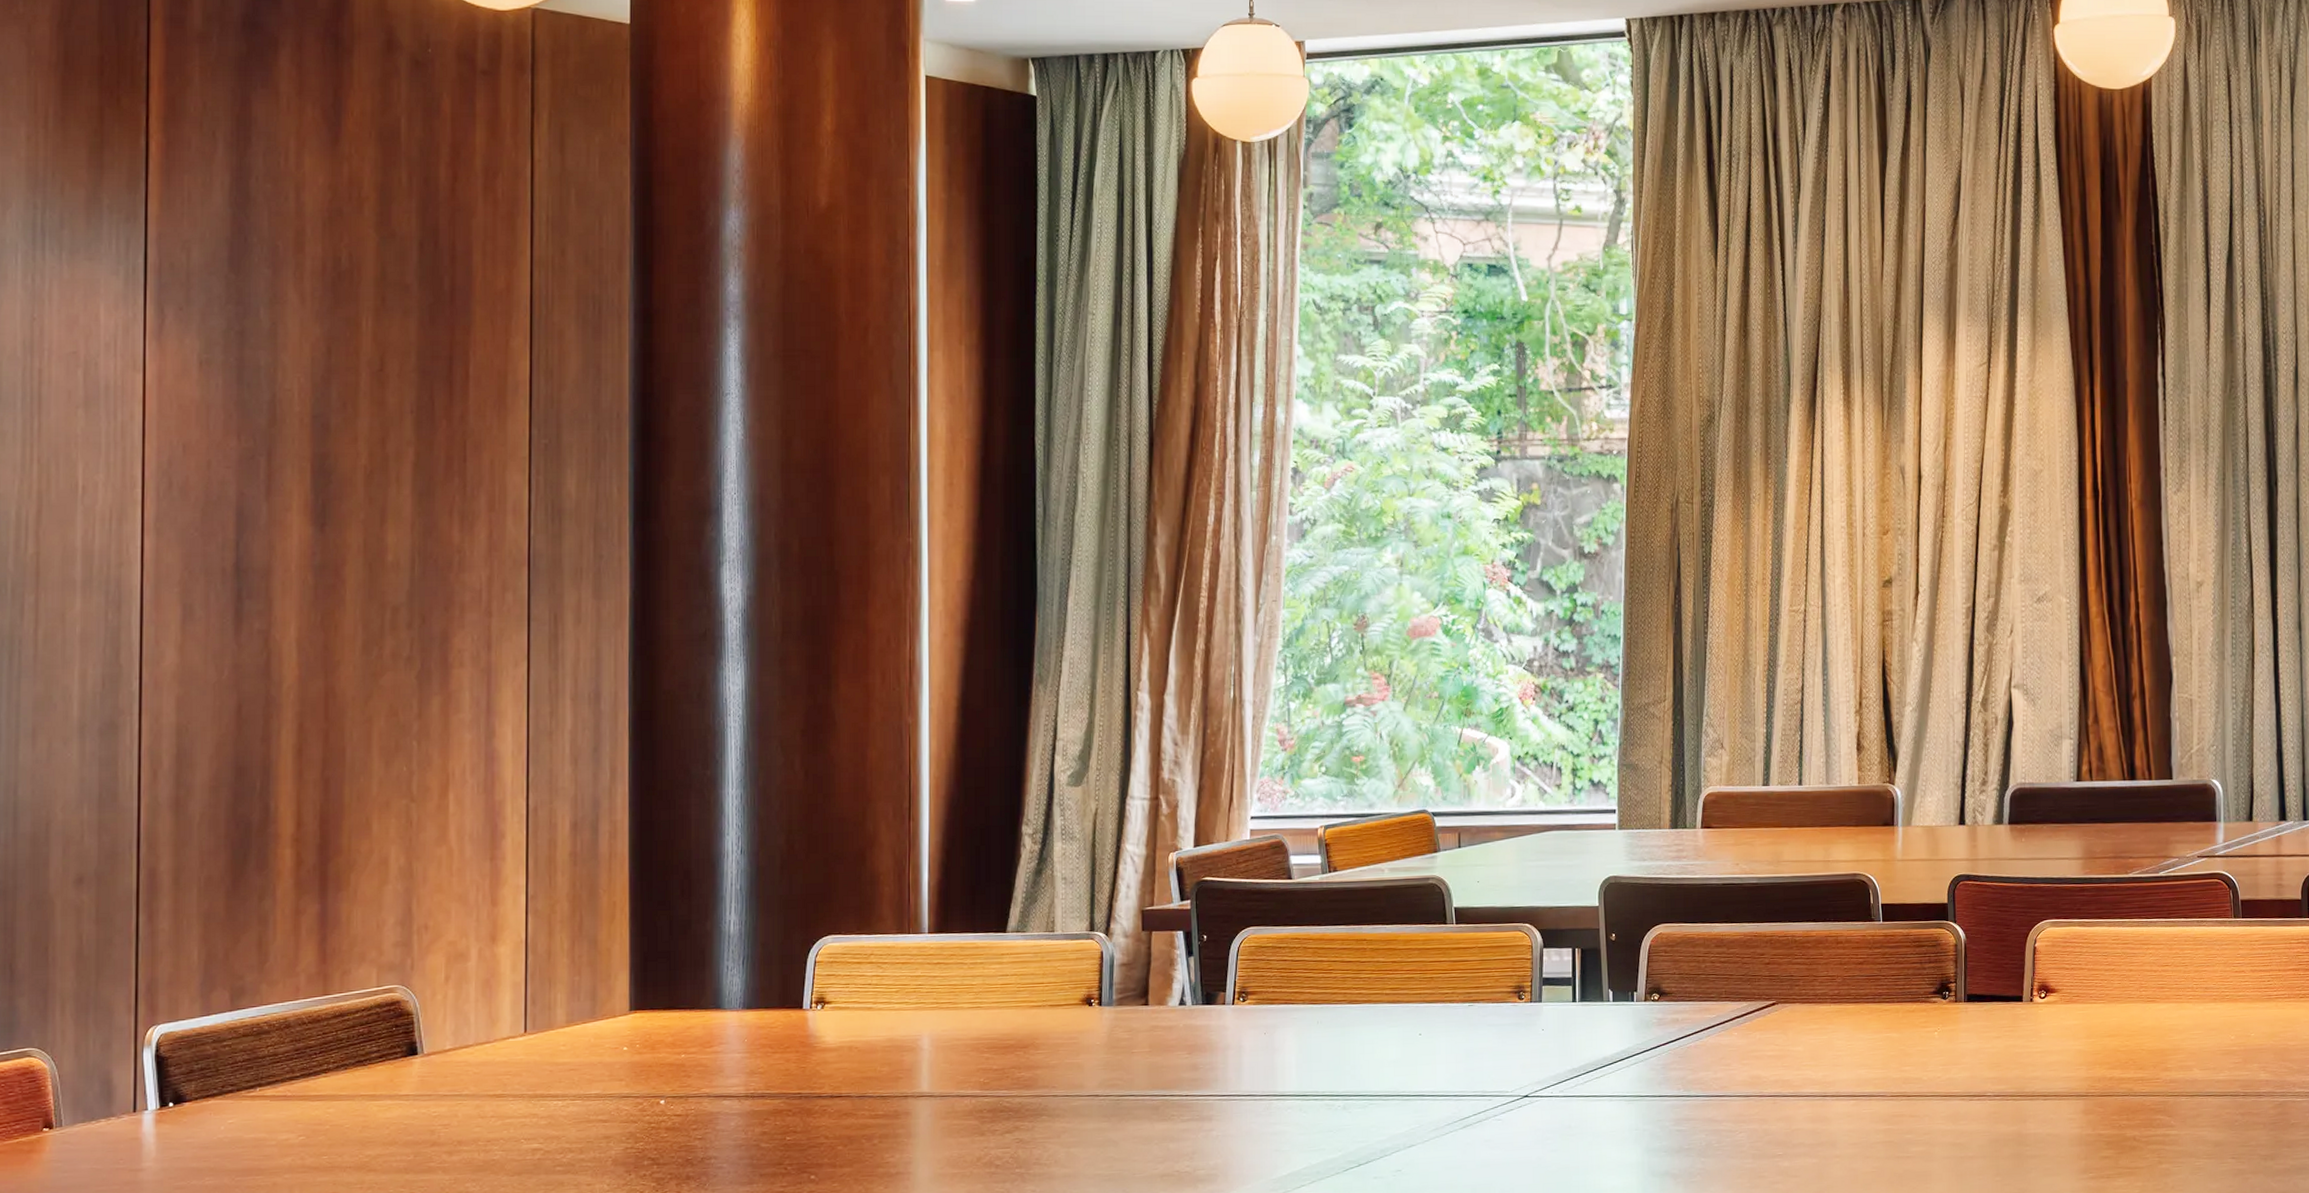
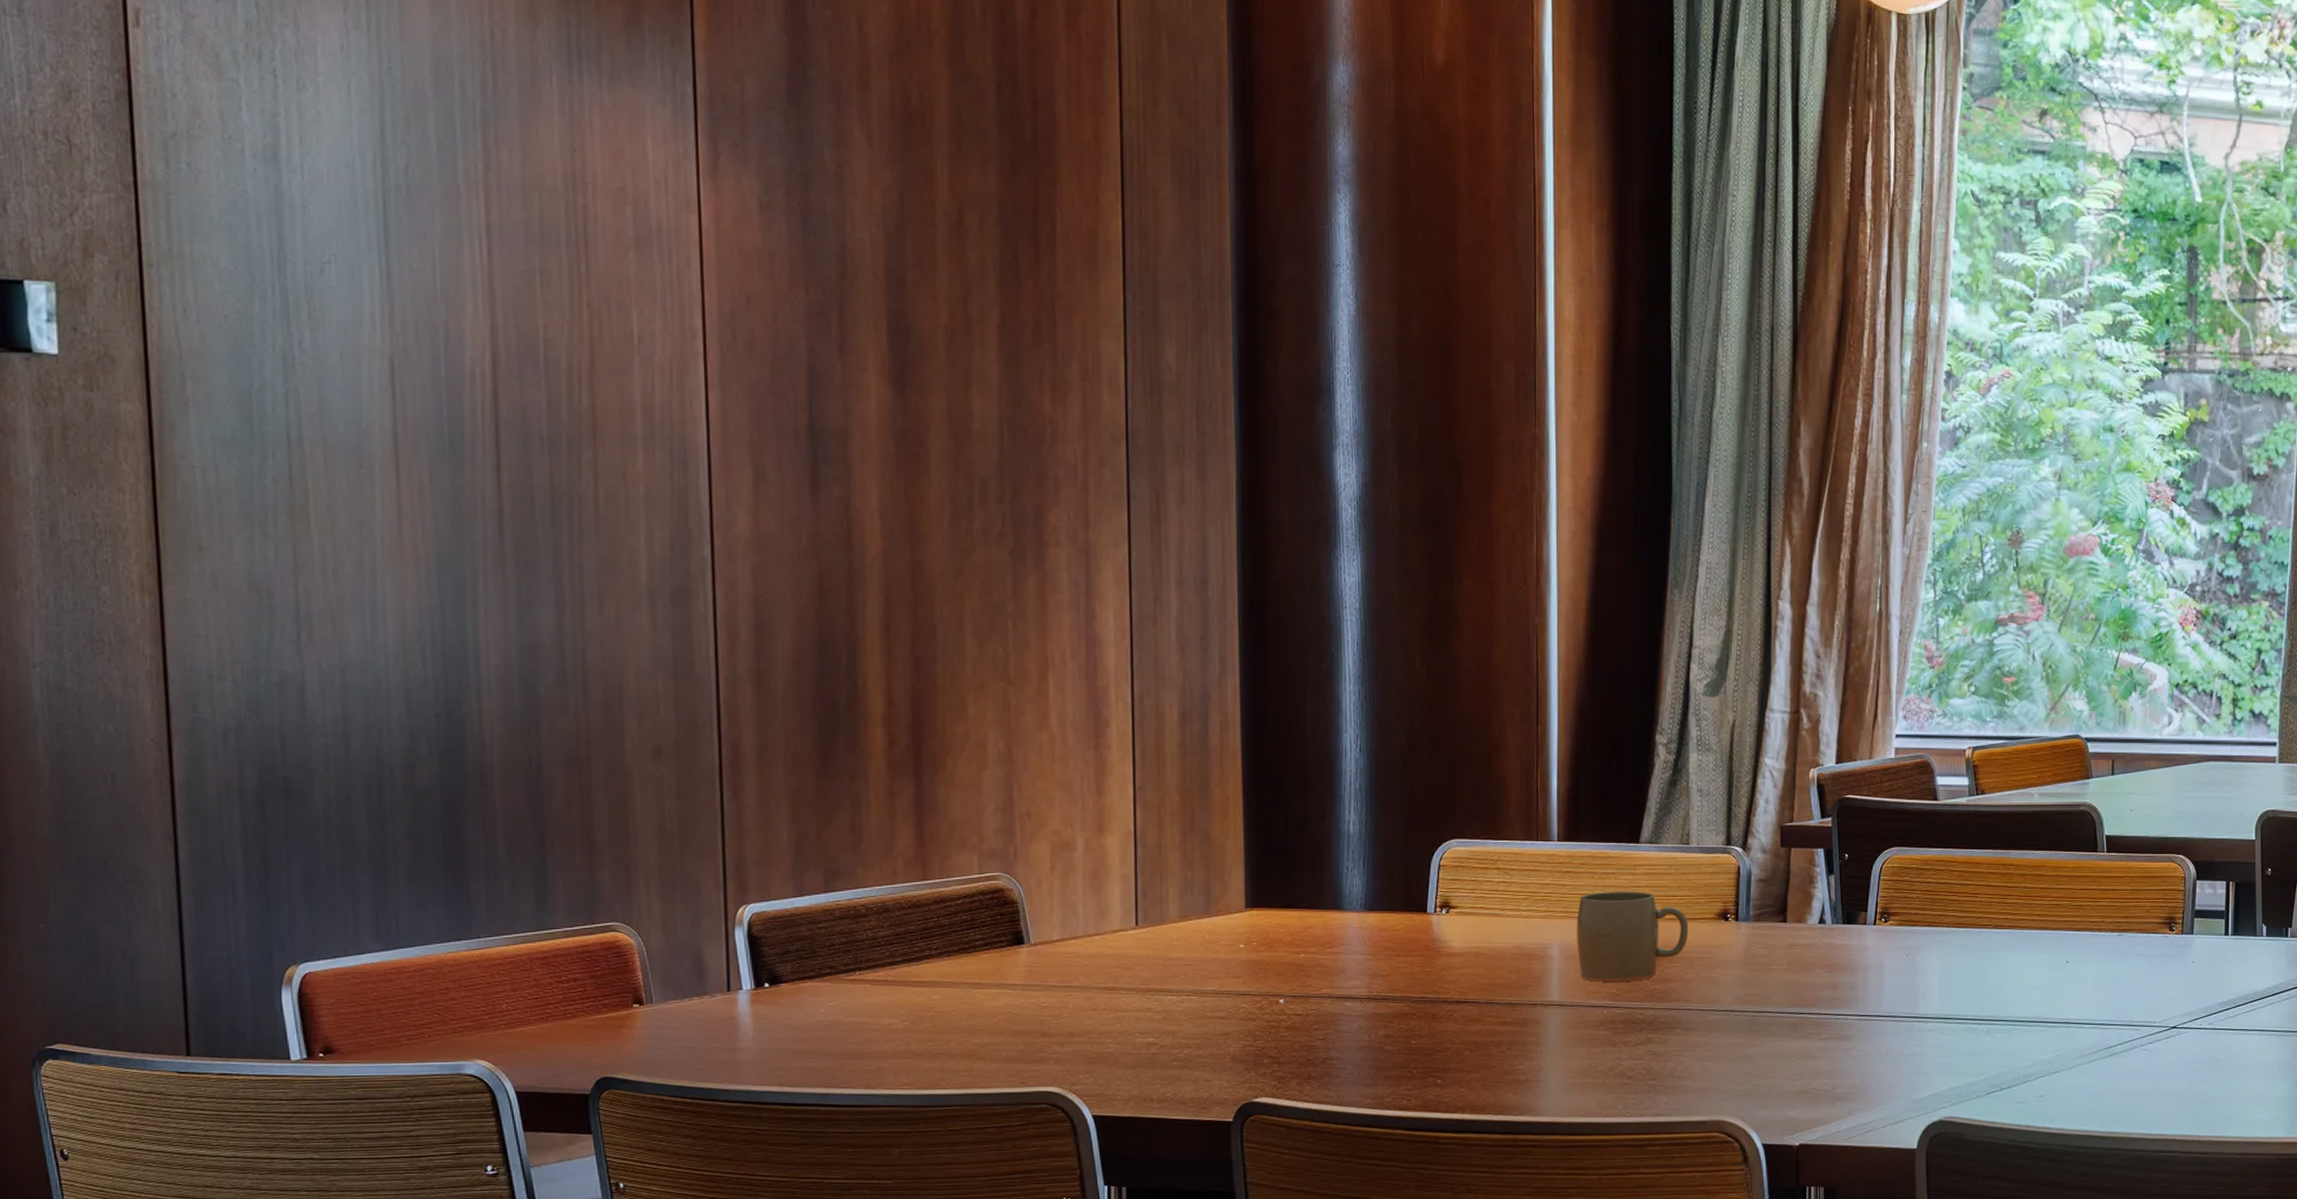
mug: none [946,980,1054,1072] -> present [1577,891,1689,982]

